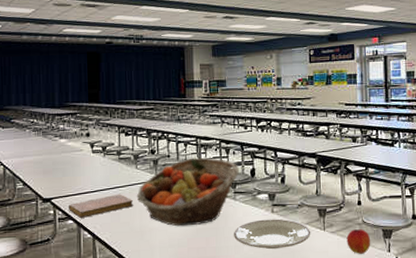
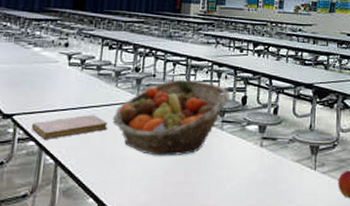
plate: present [234,219,311,250] -> none [216,153,301,189]

